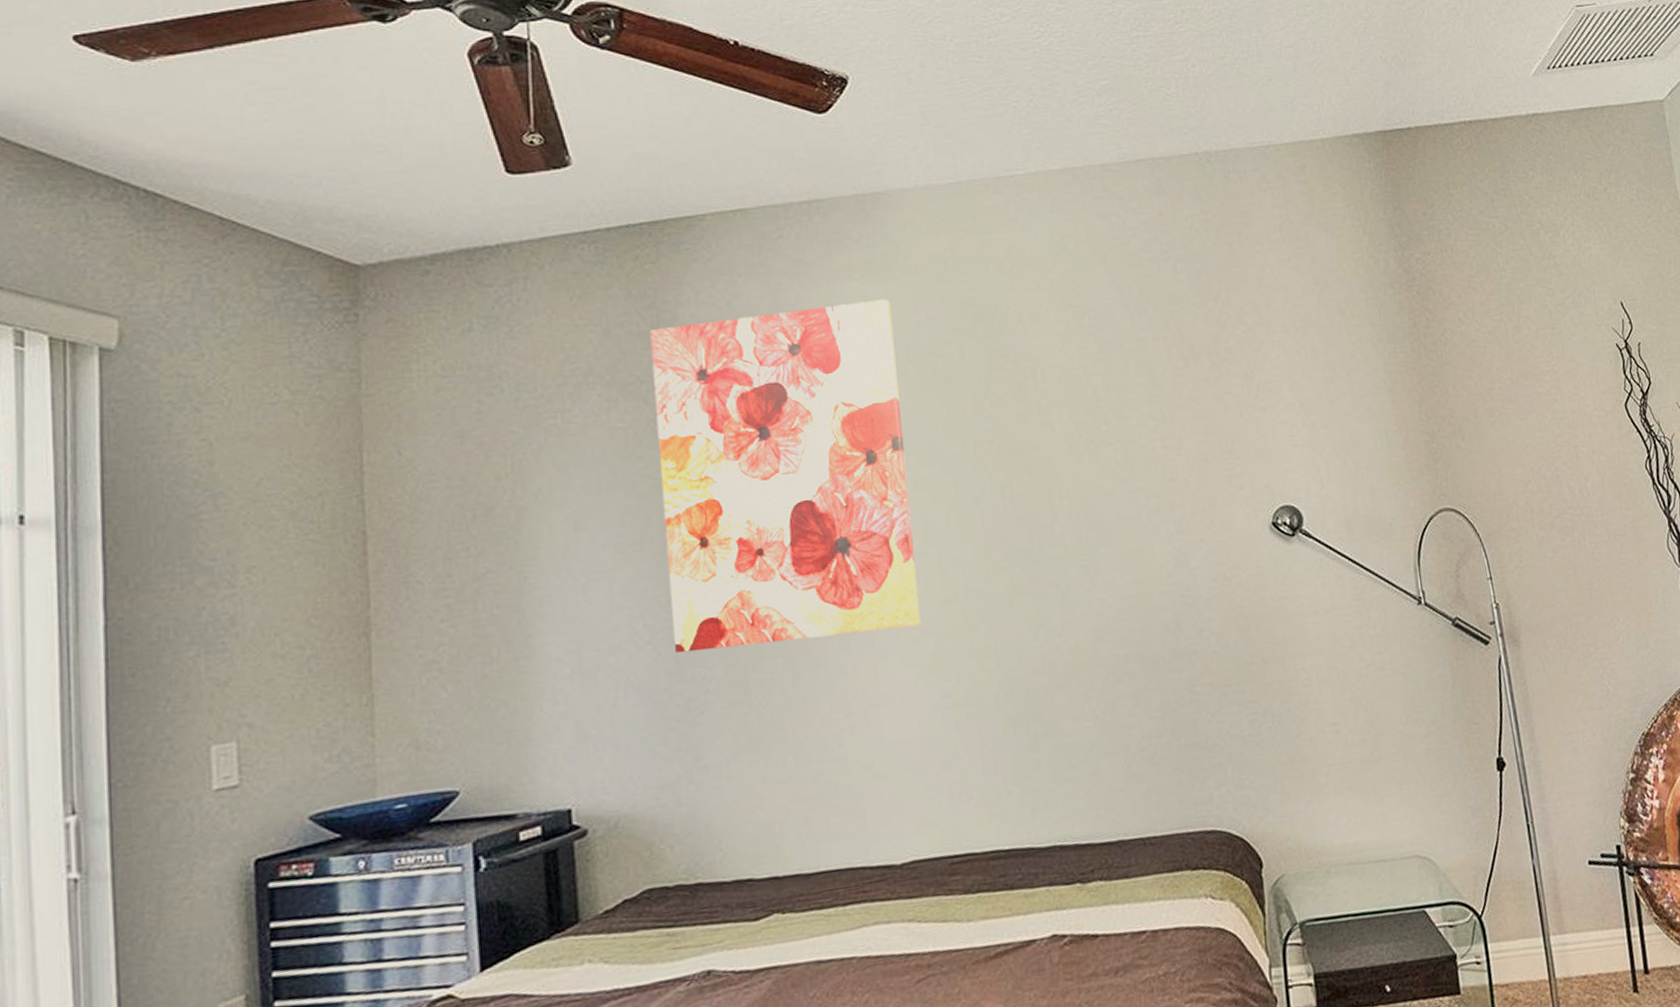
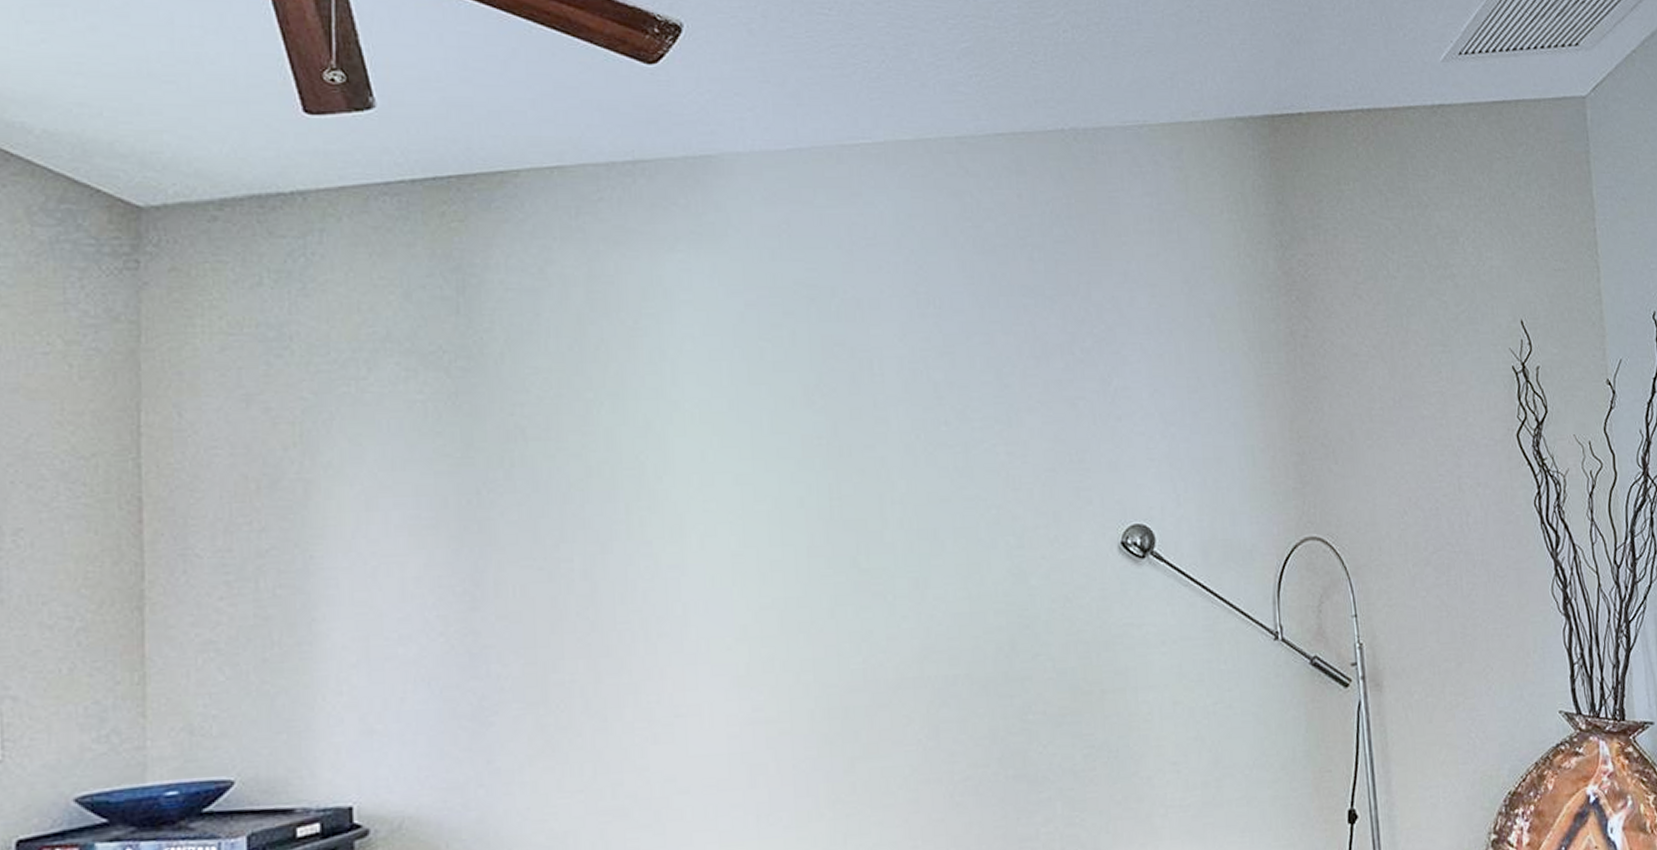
wall art: present [649,299,921,654] -> none [454,274,735,648]

